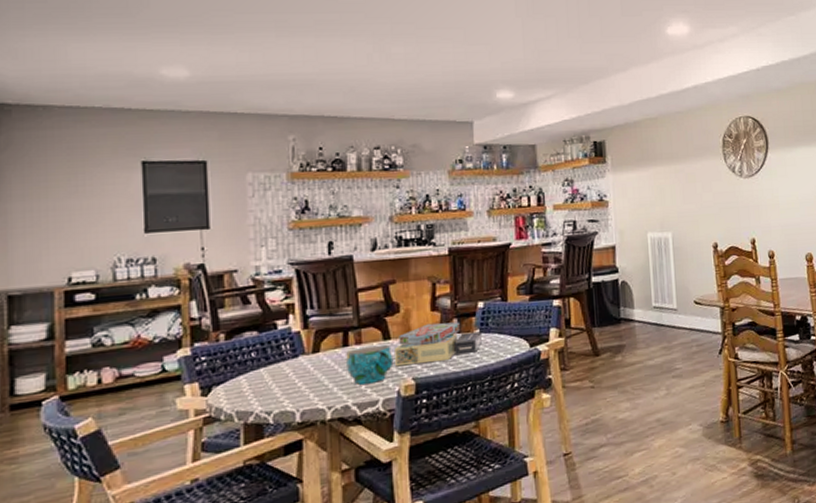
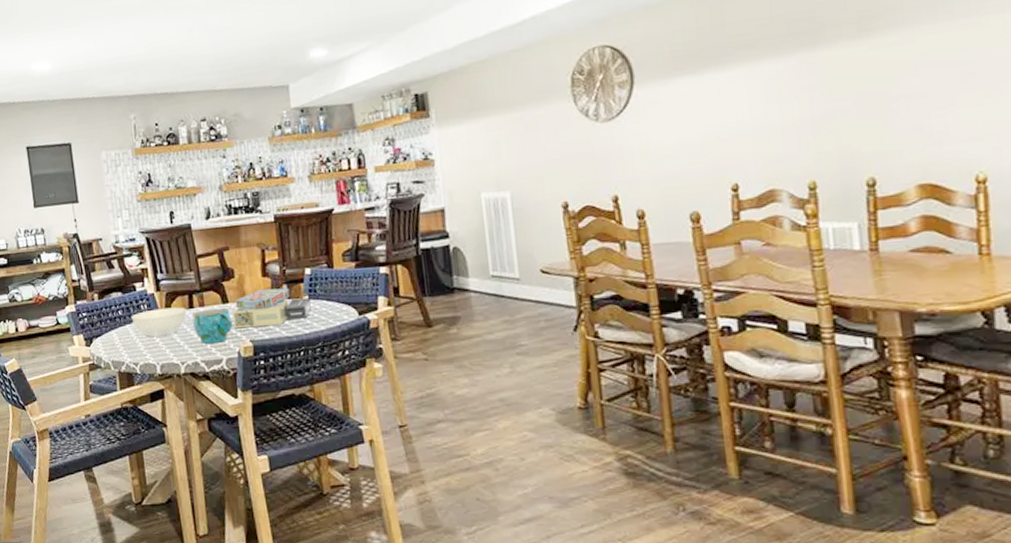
bowl: none [267,345,340,382] -> present [131,307,187,338]

